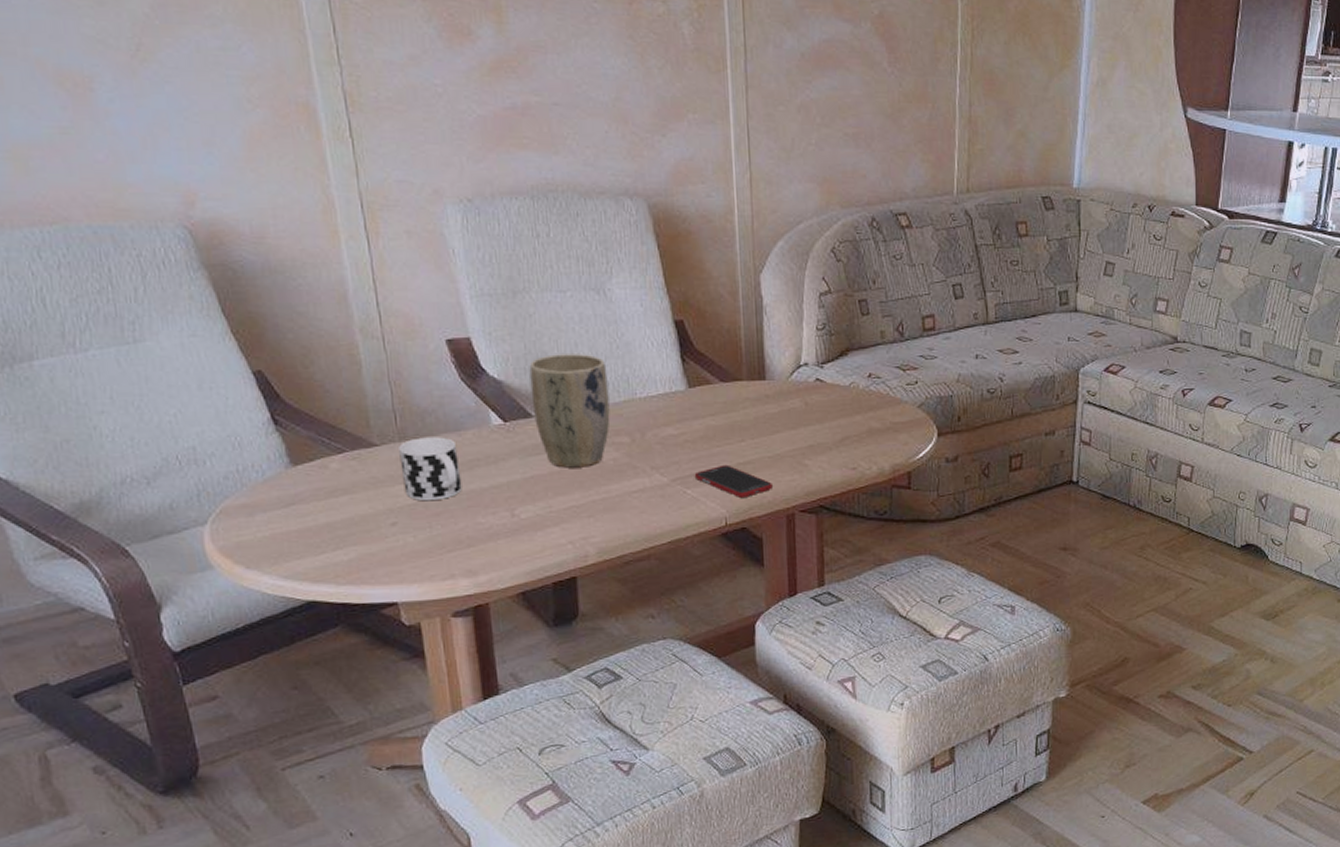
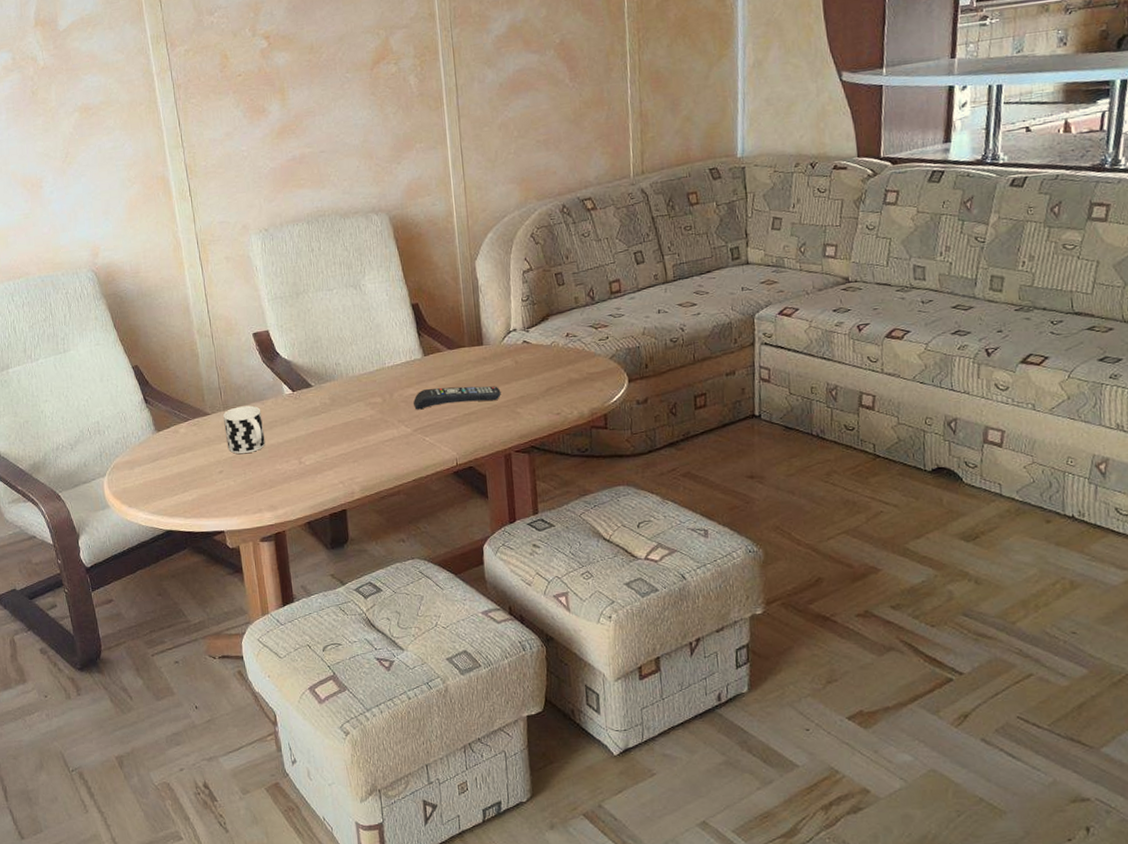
plant pot: present [529,354,610,468] -> none [309,336,367,425]
remote control: none [673,429,786,455] -> present [413,386,501,410]
cell phone: present [694,464,773,498] -> none [430,415,492,442]

